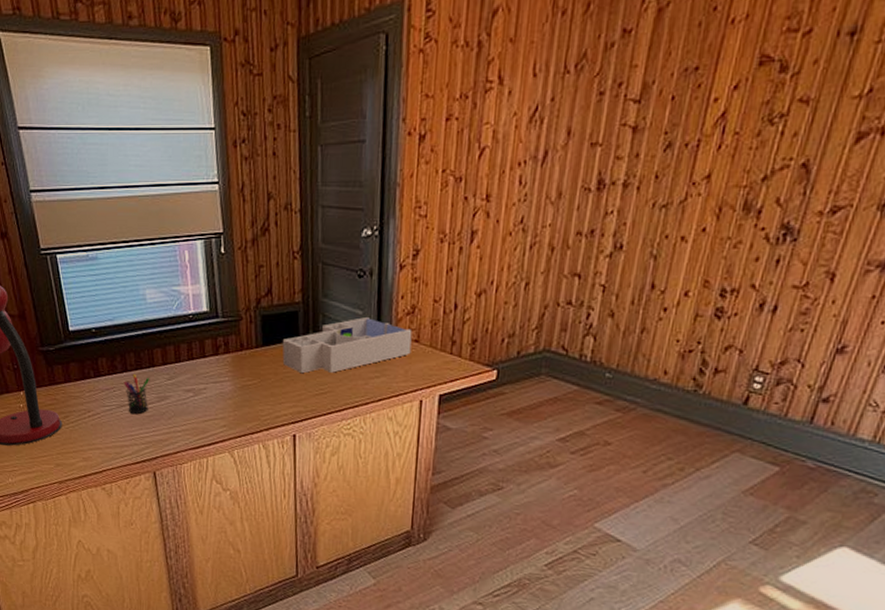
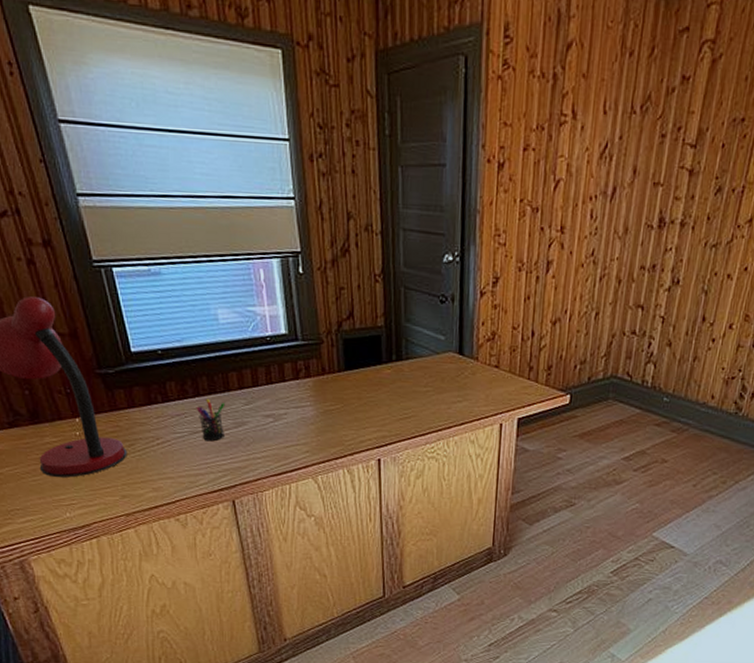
desk organizer: present [282,316,412,374] -> none [365,342,493,398]

